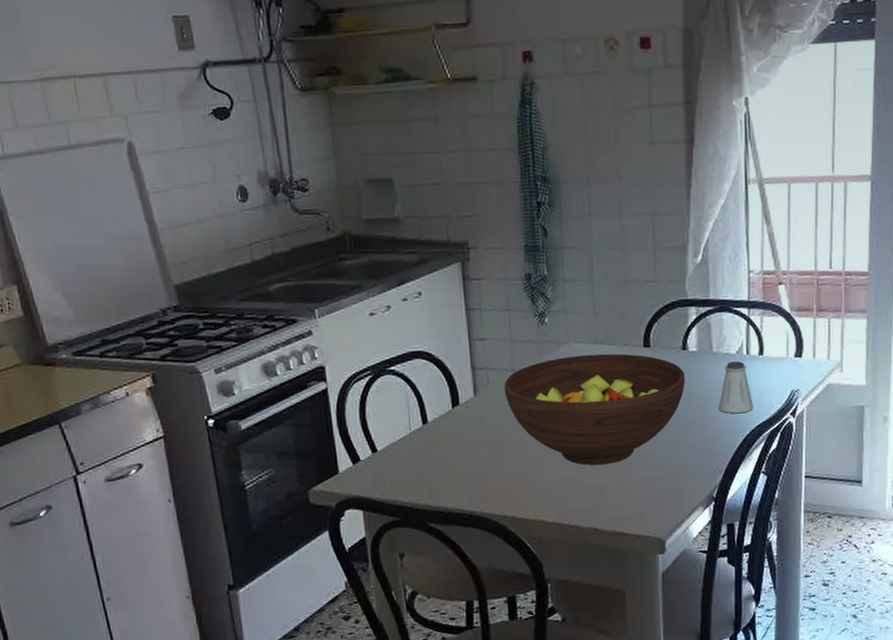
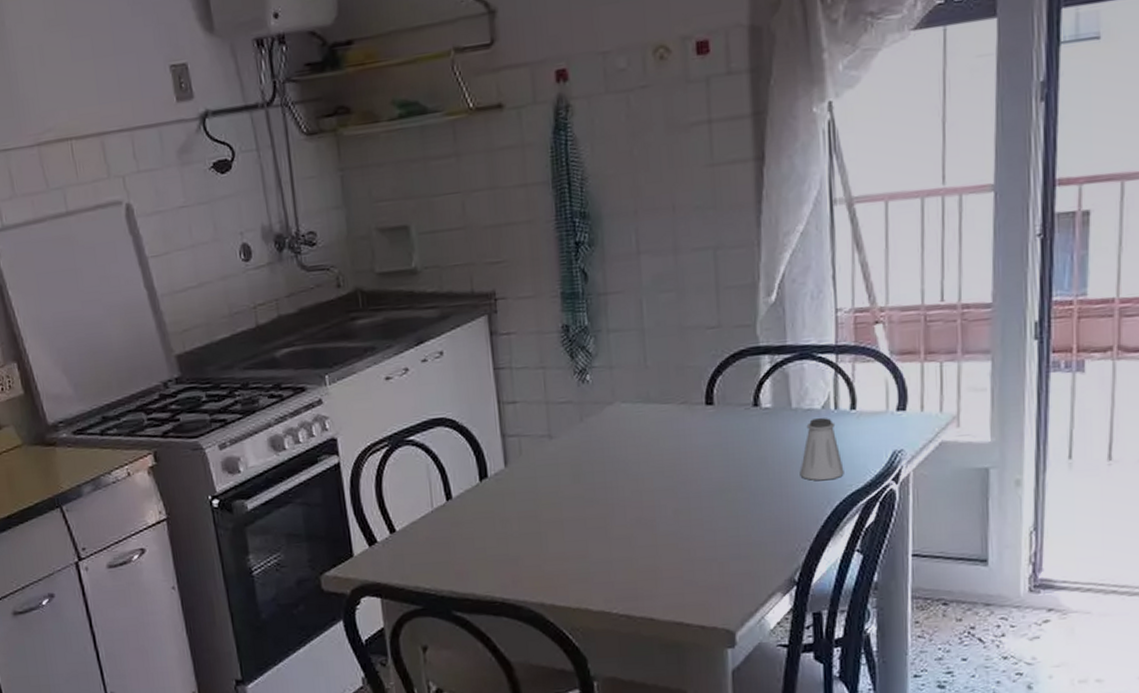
fruit bowl: present [504,353,686,466] -> none [539,413,758,545]

